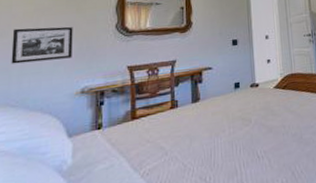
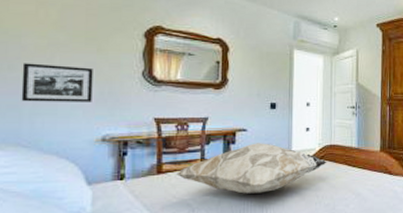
decorative pillow: none [149,79,290,132] -> present [176,143,327,194]

